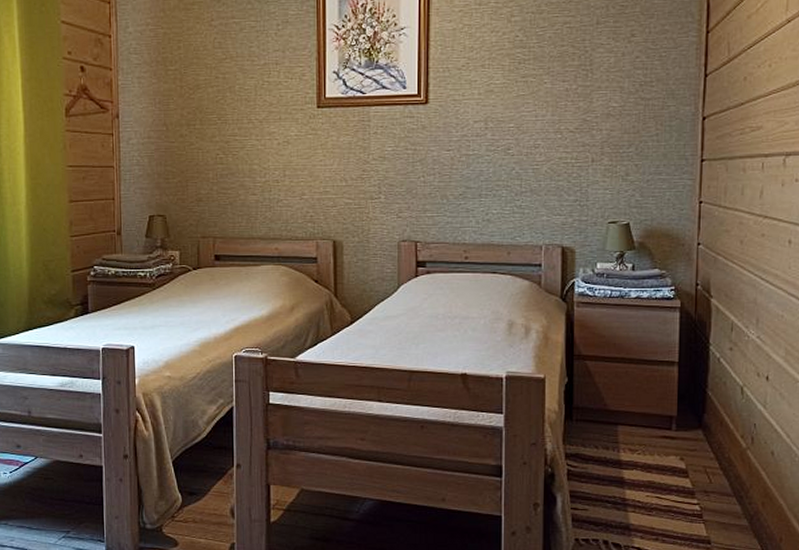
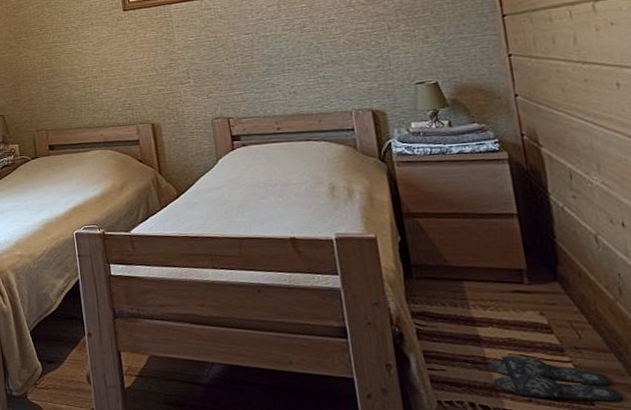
slippers: none [625,496,736,541] -> present [486,355,623,402]

